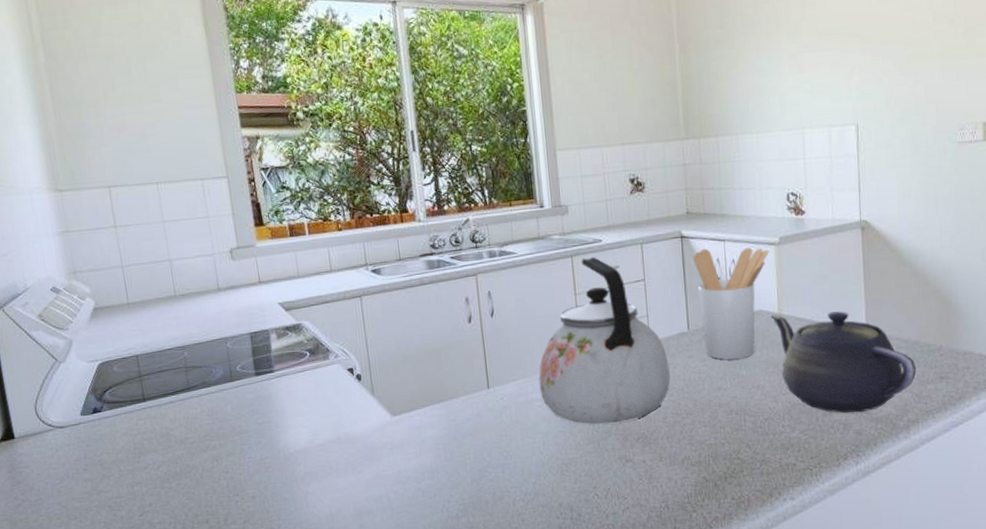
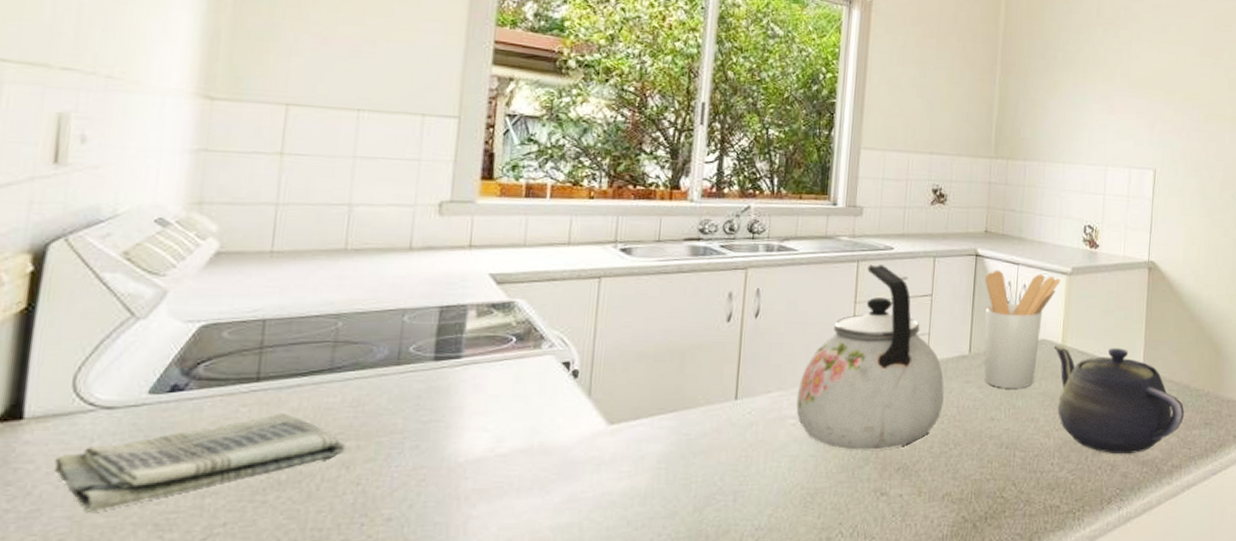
dish towel: none [40,423,212,500] -> present [53,413,345,512]

